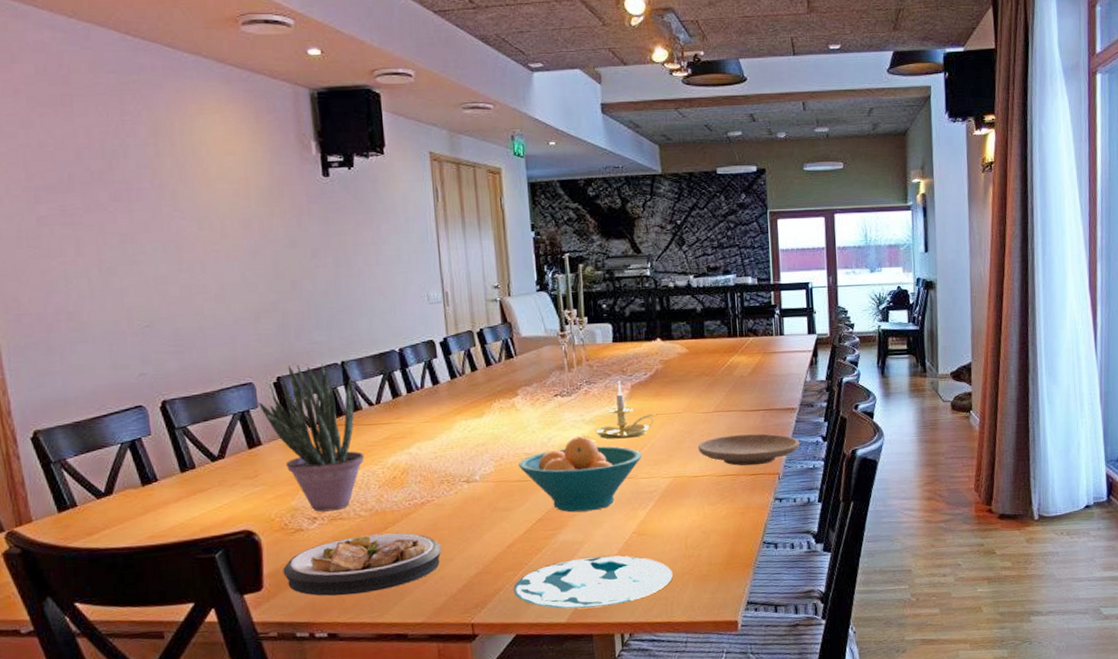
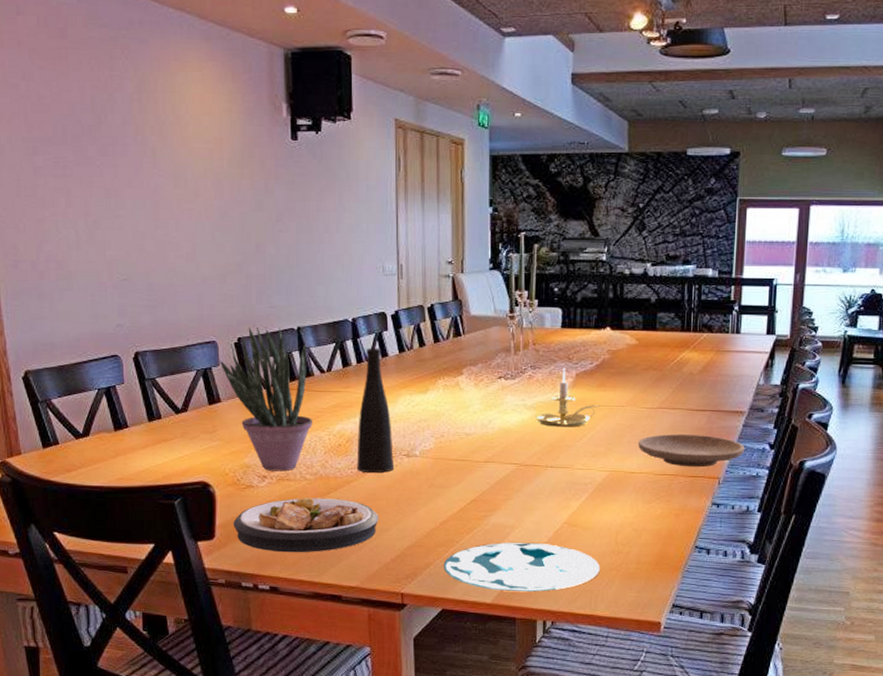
vase: none [413,376,455,503] -> present [357,347,395,474]
fruit bowl: present [518,436,643,513] -> none [458,421,581,497]

